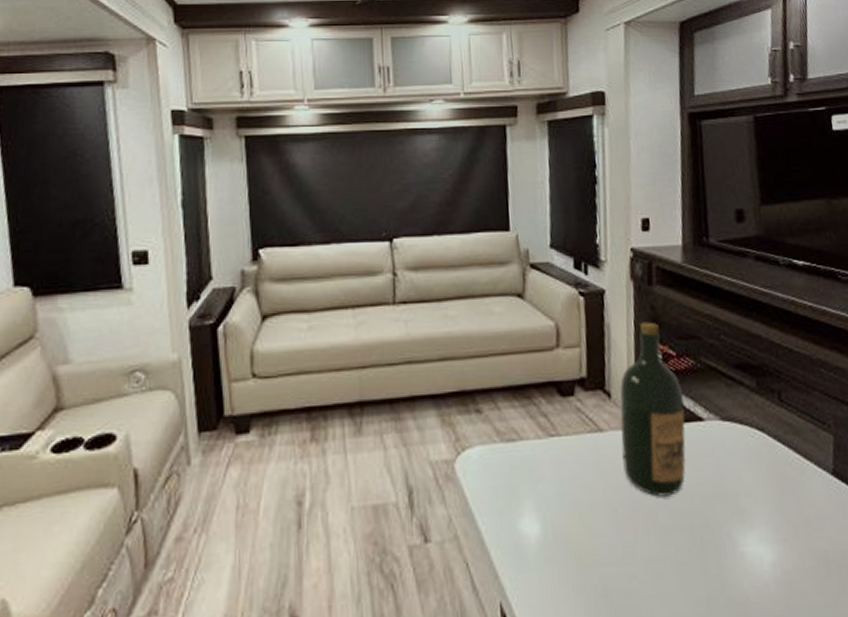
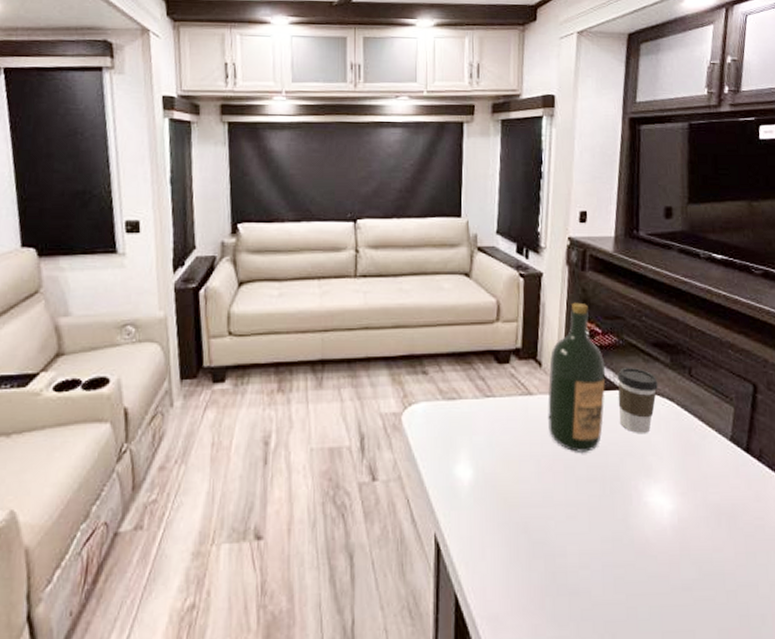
coffee cup: none [697,393,745,472] -> present [617,367,658,434]

